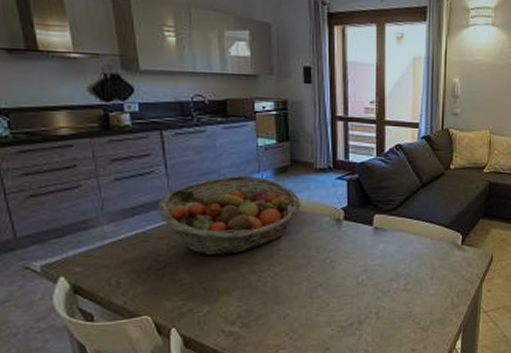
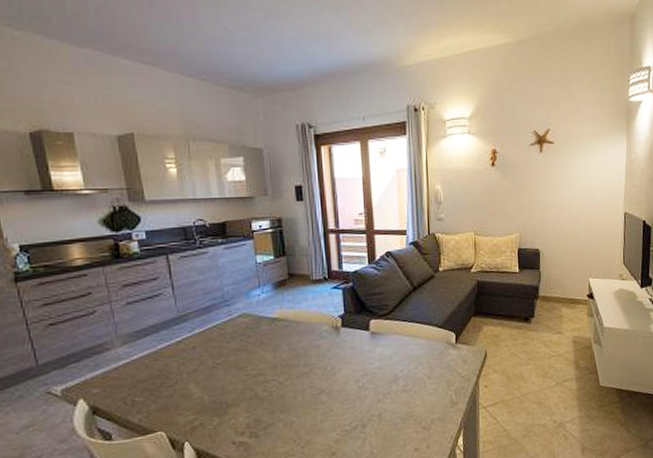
fruit basket: present [157,175,301,256] -> none [166,290,301,371]

